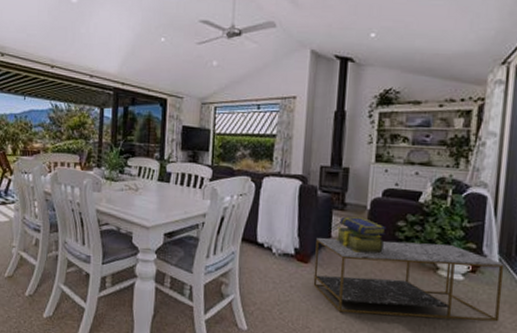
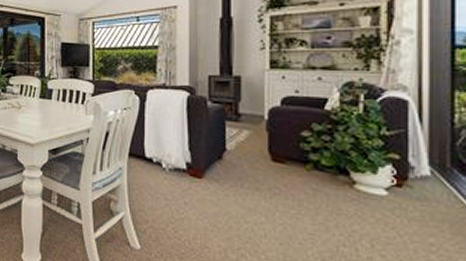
coffee table: present [313,238,505,322] -> none [209,151,438,244]
stack of books: present [335,216,386,254] -> none [231,127,289,167]

